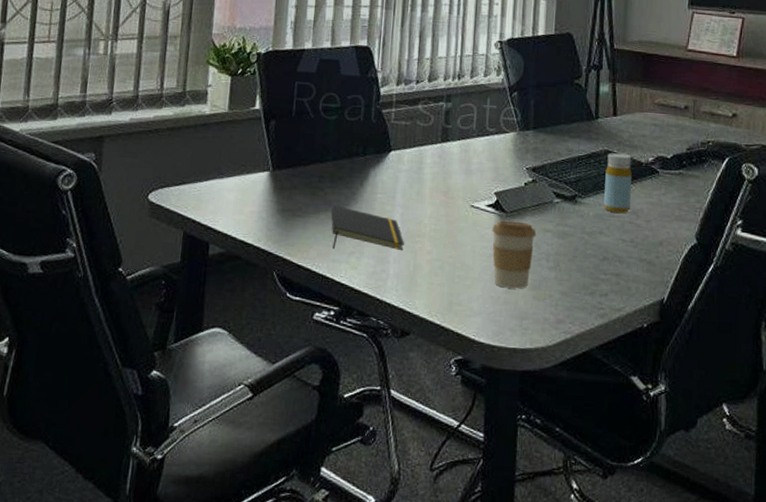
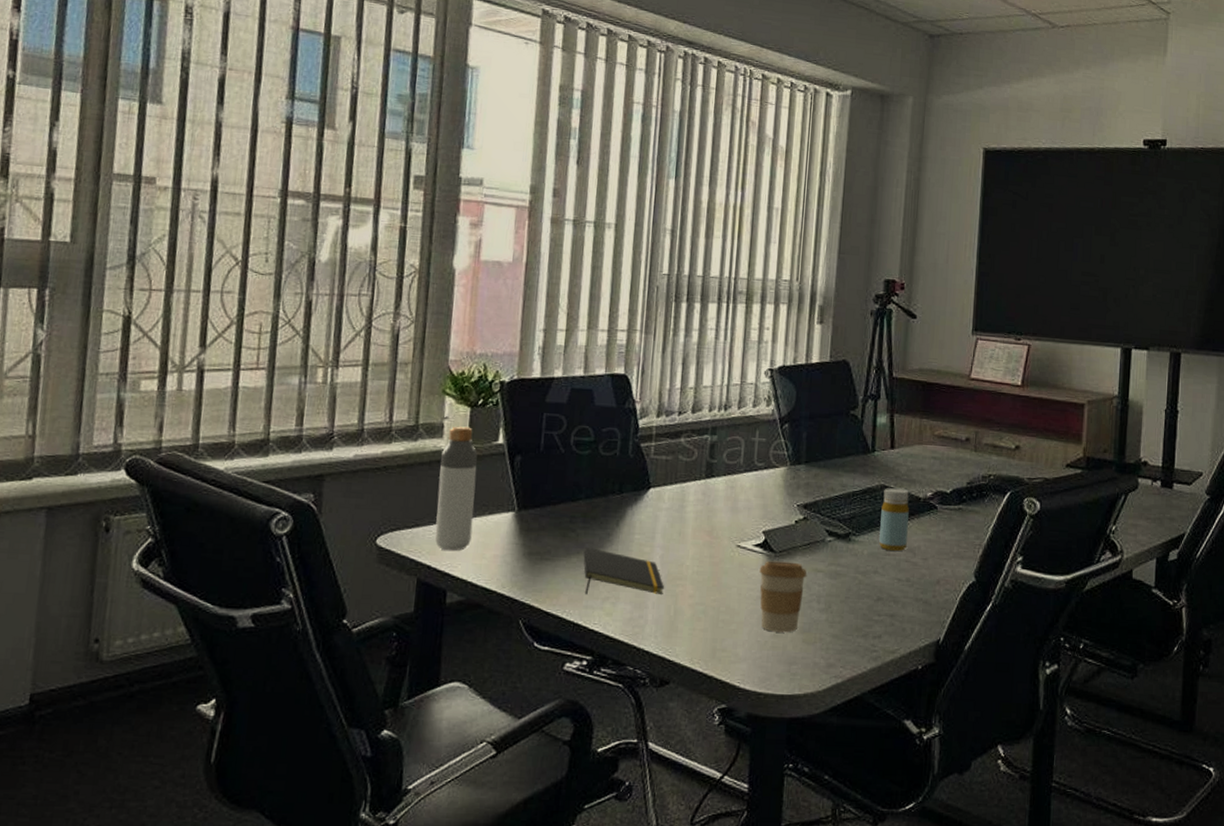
bottle: none [199,93,237,207] -> present [434,426,477,552]

